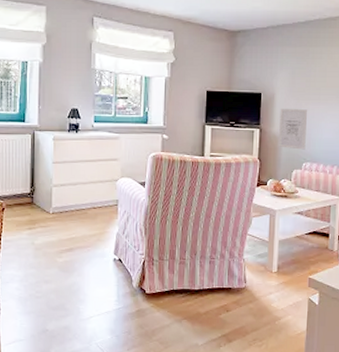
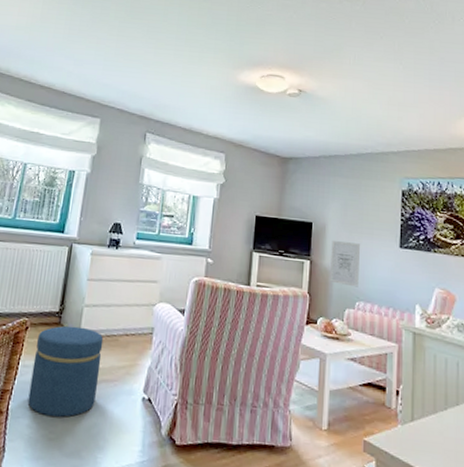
ottoman: none [14,204,74,279] -> present [27,326,104,417]

